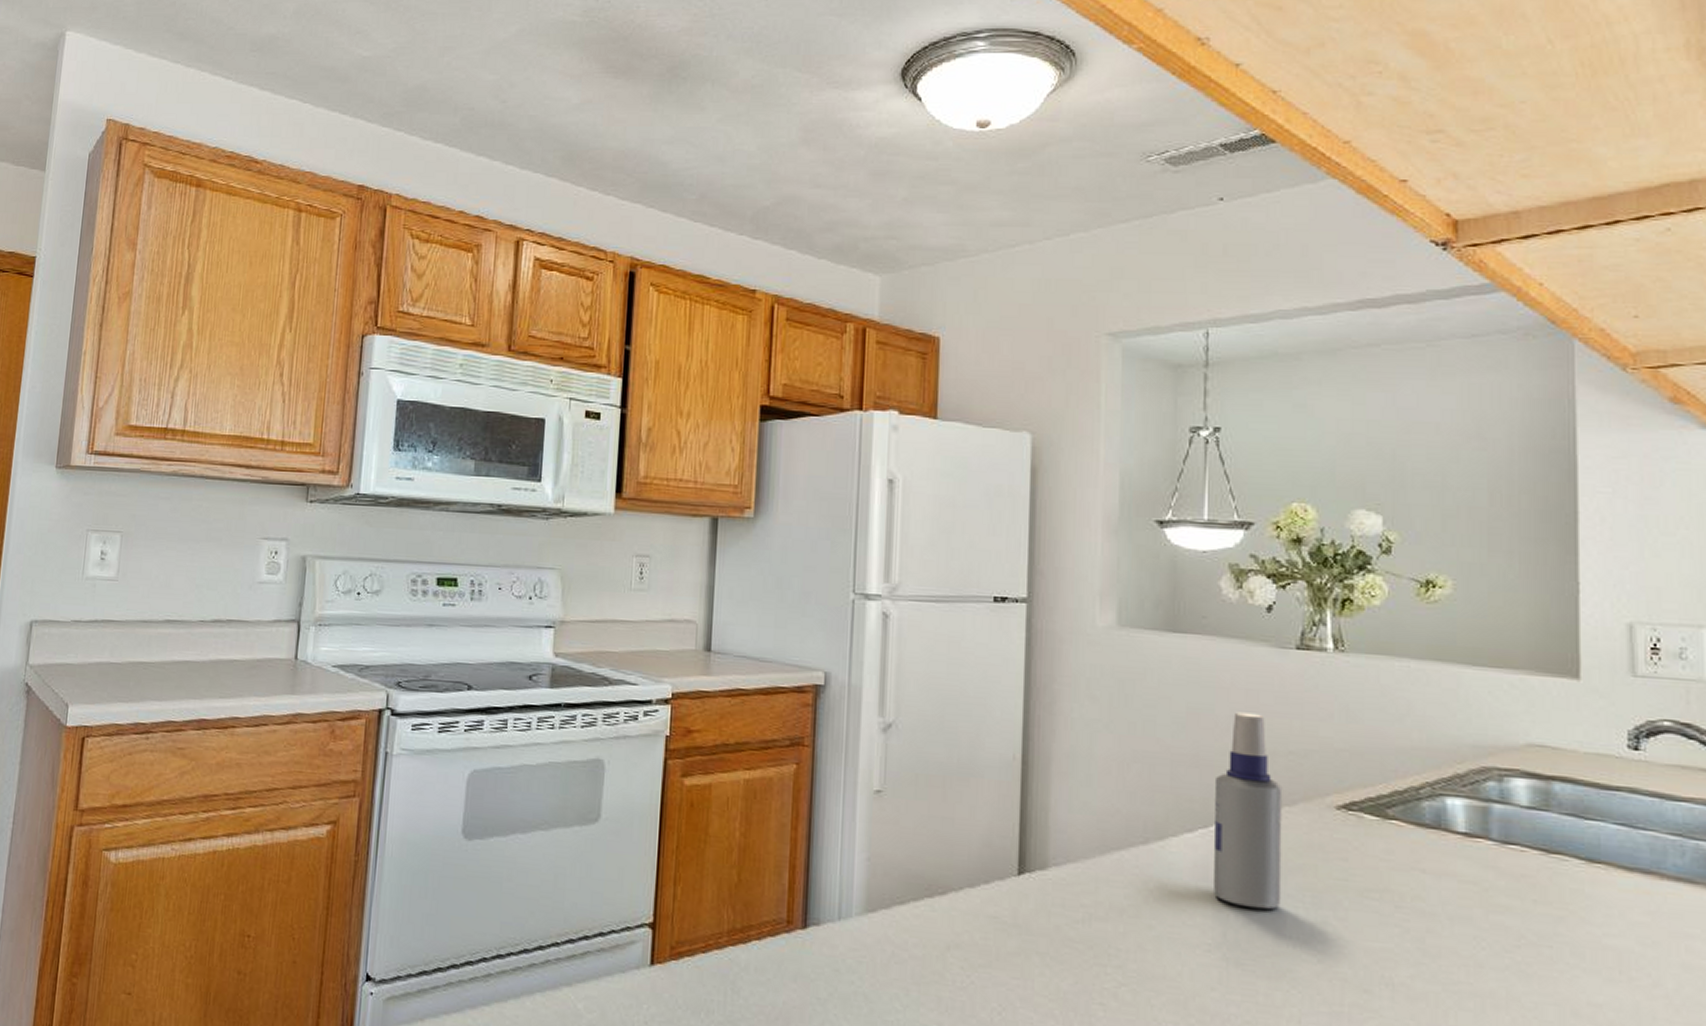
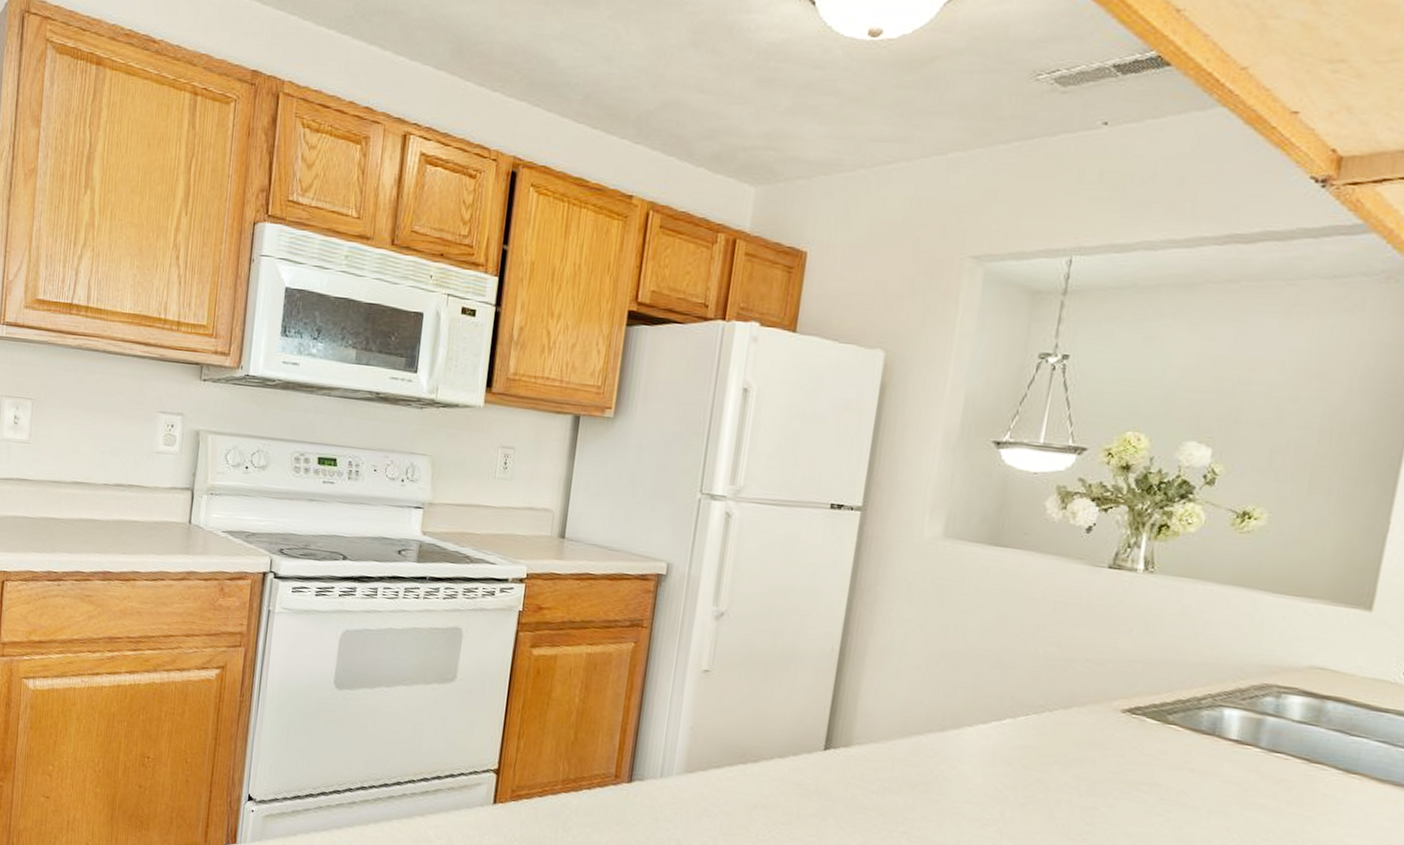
spray bottle: present [1214,712,1283,909] -> none [998,621,1075,794]

